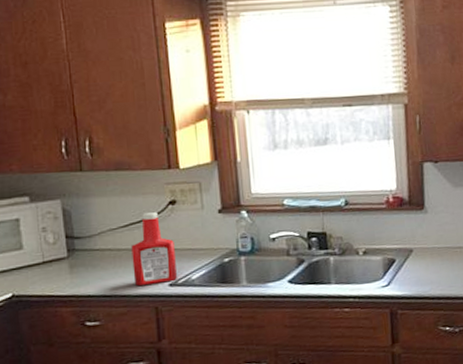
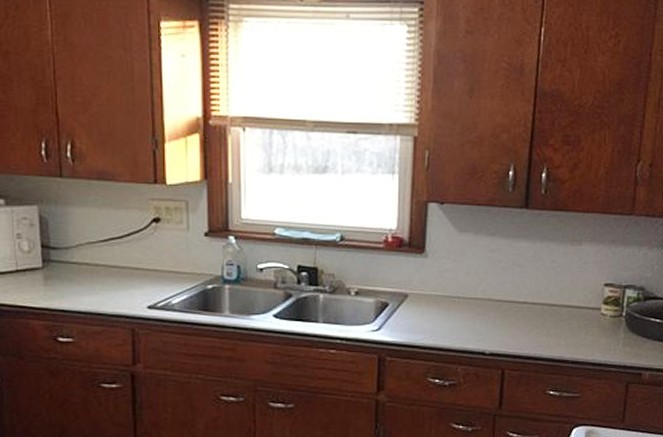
ketchup bottle: present [131,212,177,287] -> none [110,229,156,306]

